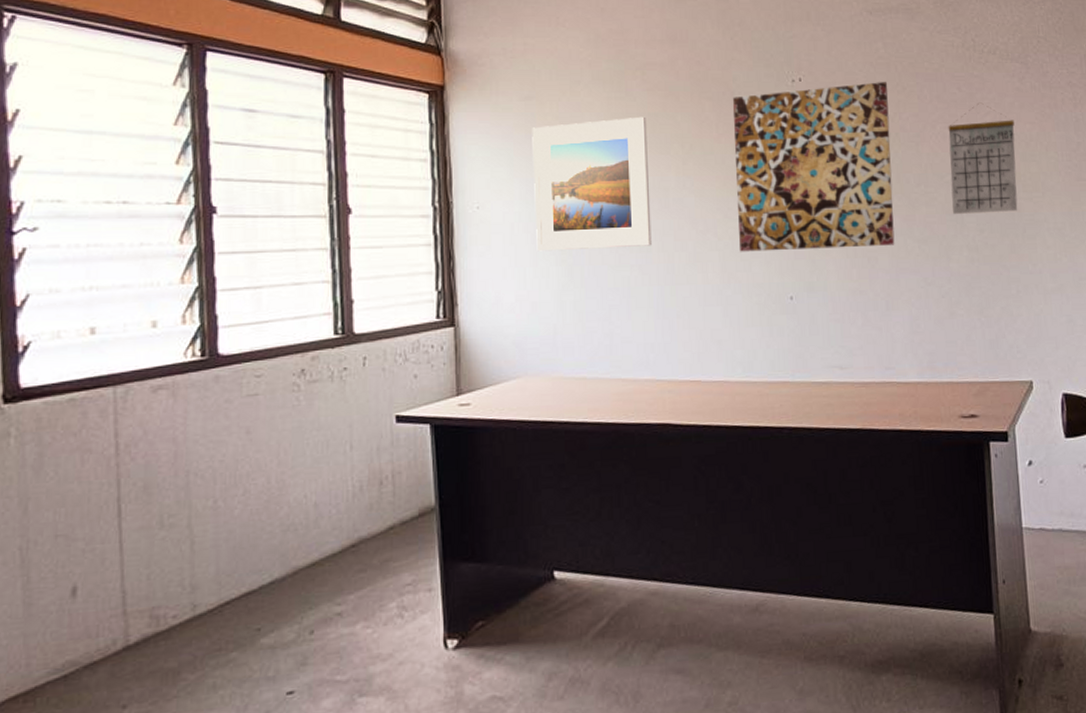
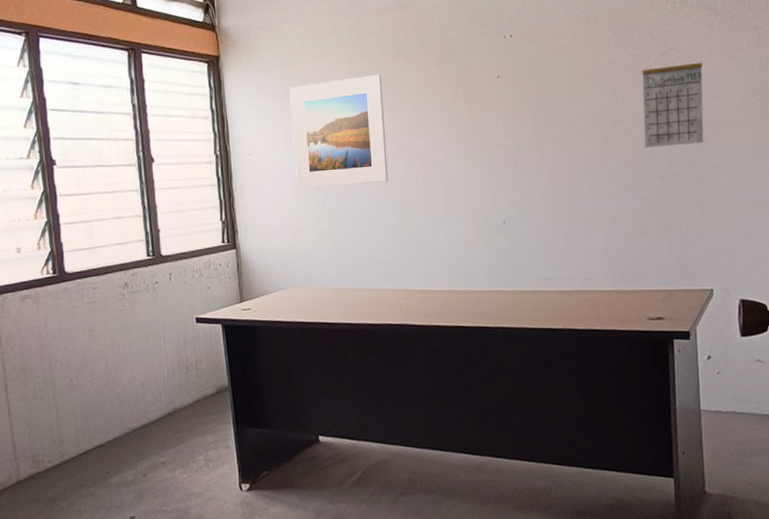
wall art: present [732,82,895,252] -> none [453,34,593,185]

